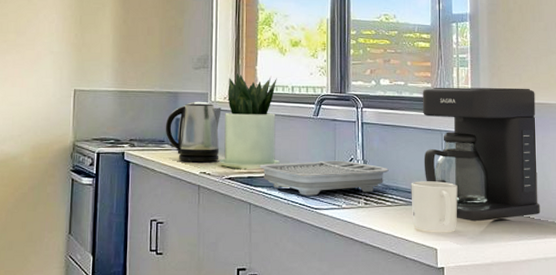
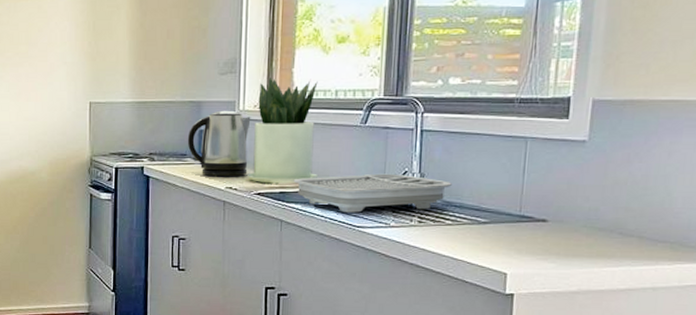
mug: present [411,181,458,233] -> none [477,197,542,256]
coffee maker: present [423,87,541,222] -> none [498,81,668,244]

